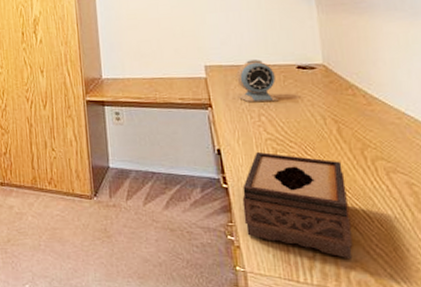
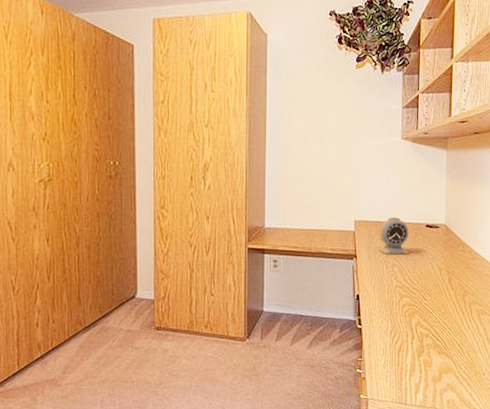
tissue box: present [242,151,353,260] -> none [371,297,449,384]

